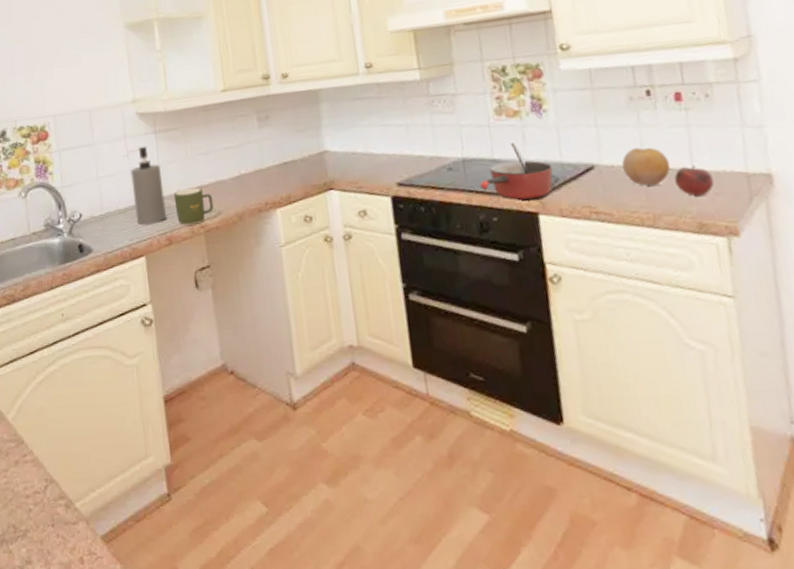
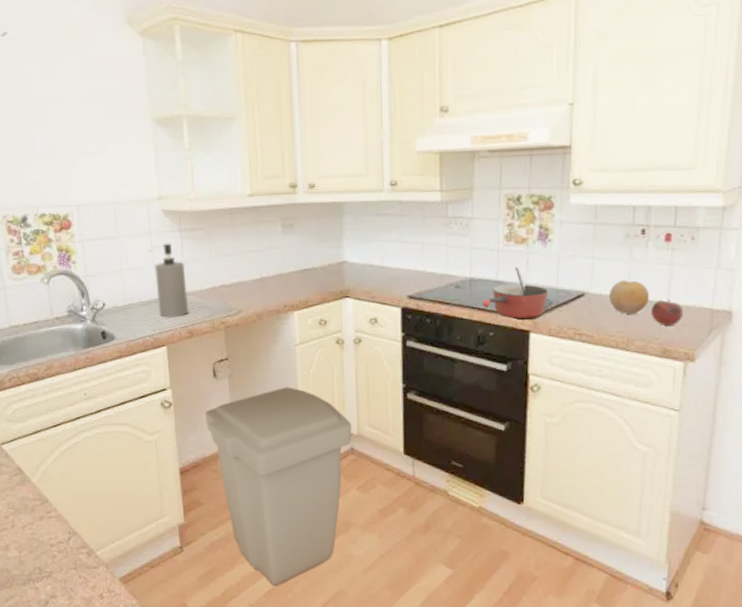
mug: present [173,187,214,226] -> none [196,286,235,321]
trash can: none [188,294,352,543] -> present [204,387,352,587]

